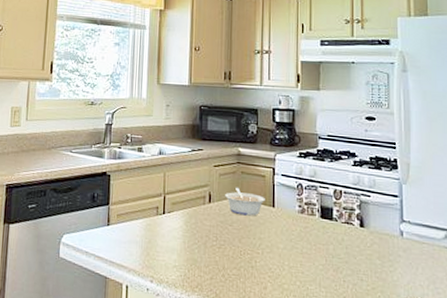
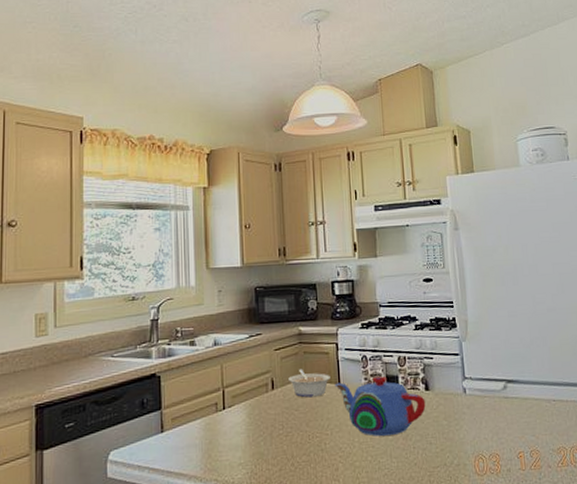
teapot: none [269,206,359,265] -> present [335,376,426,436]

